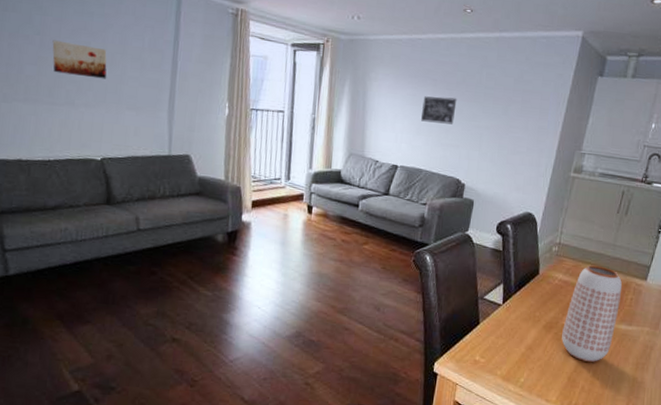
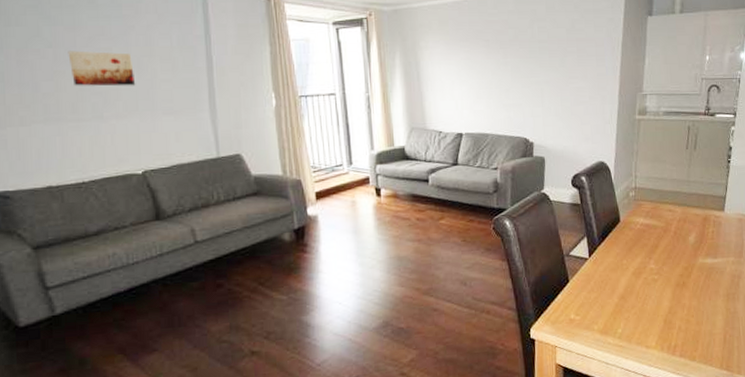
wall art: present [421,96,457,125] -> none [478,56,513,85]
vase: present [562,265,622,363] -> none [651,204,703,302]

